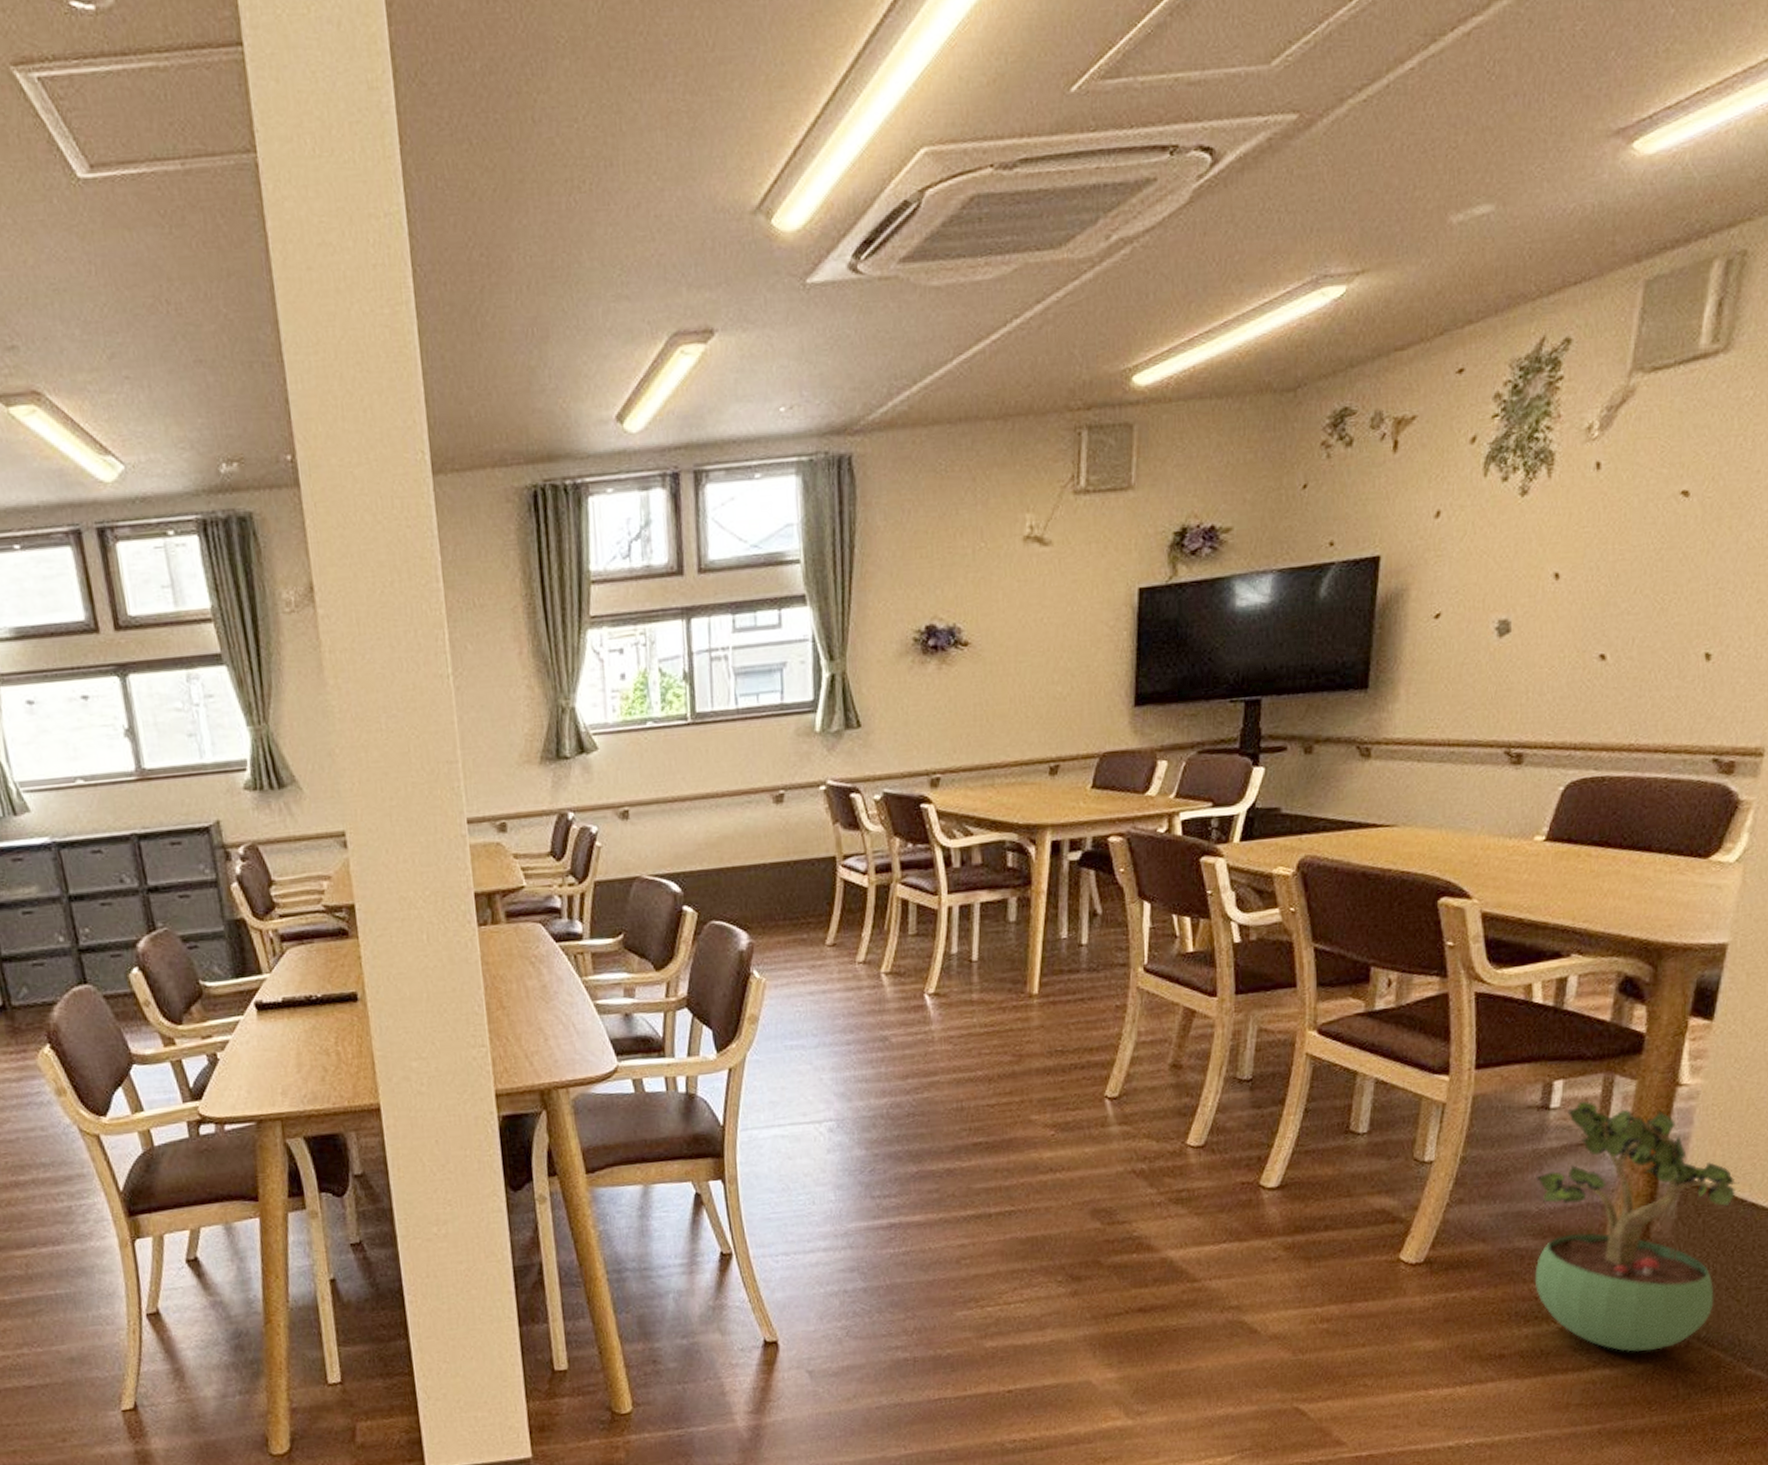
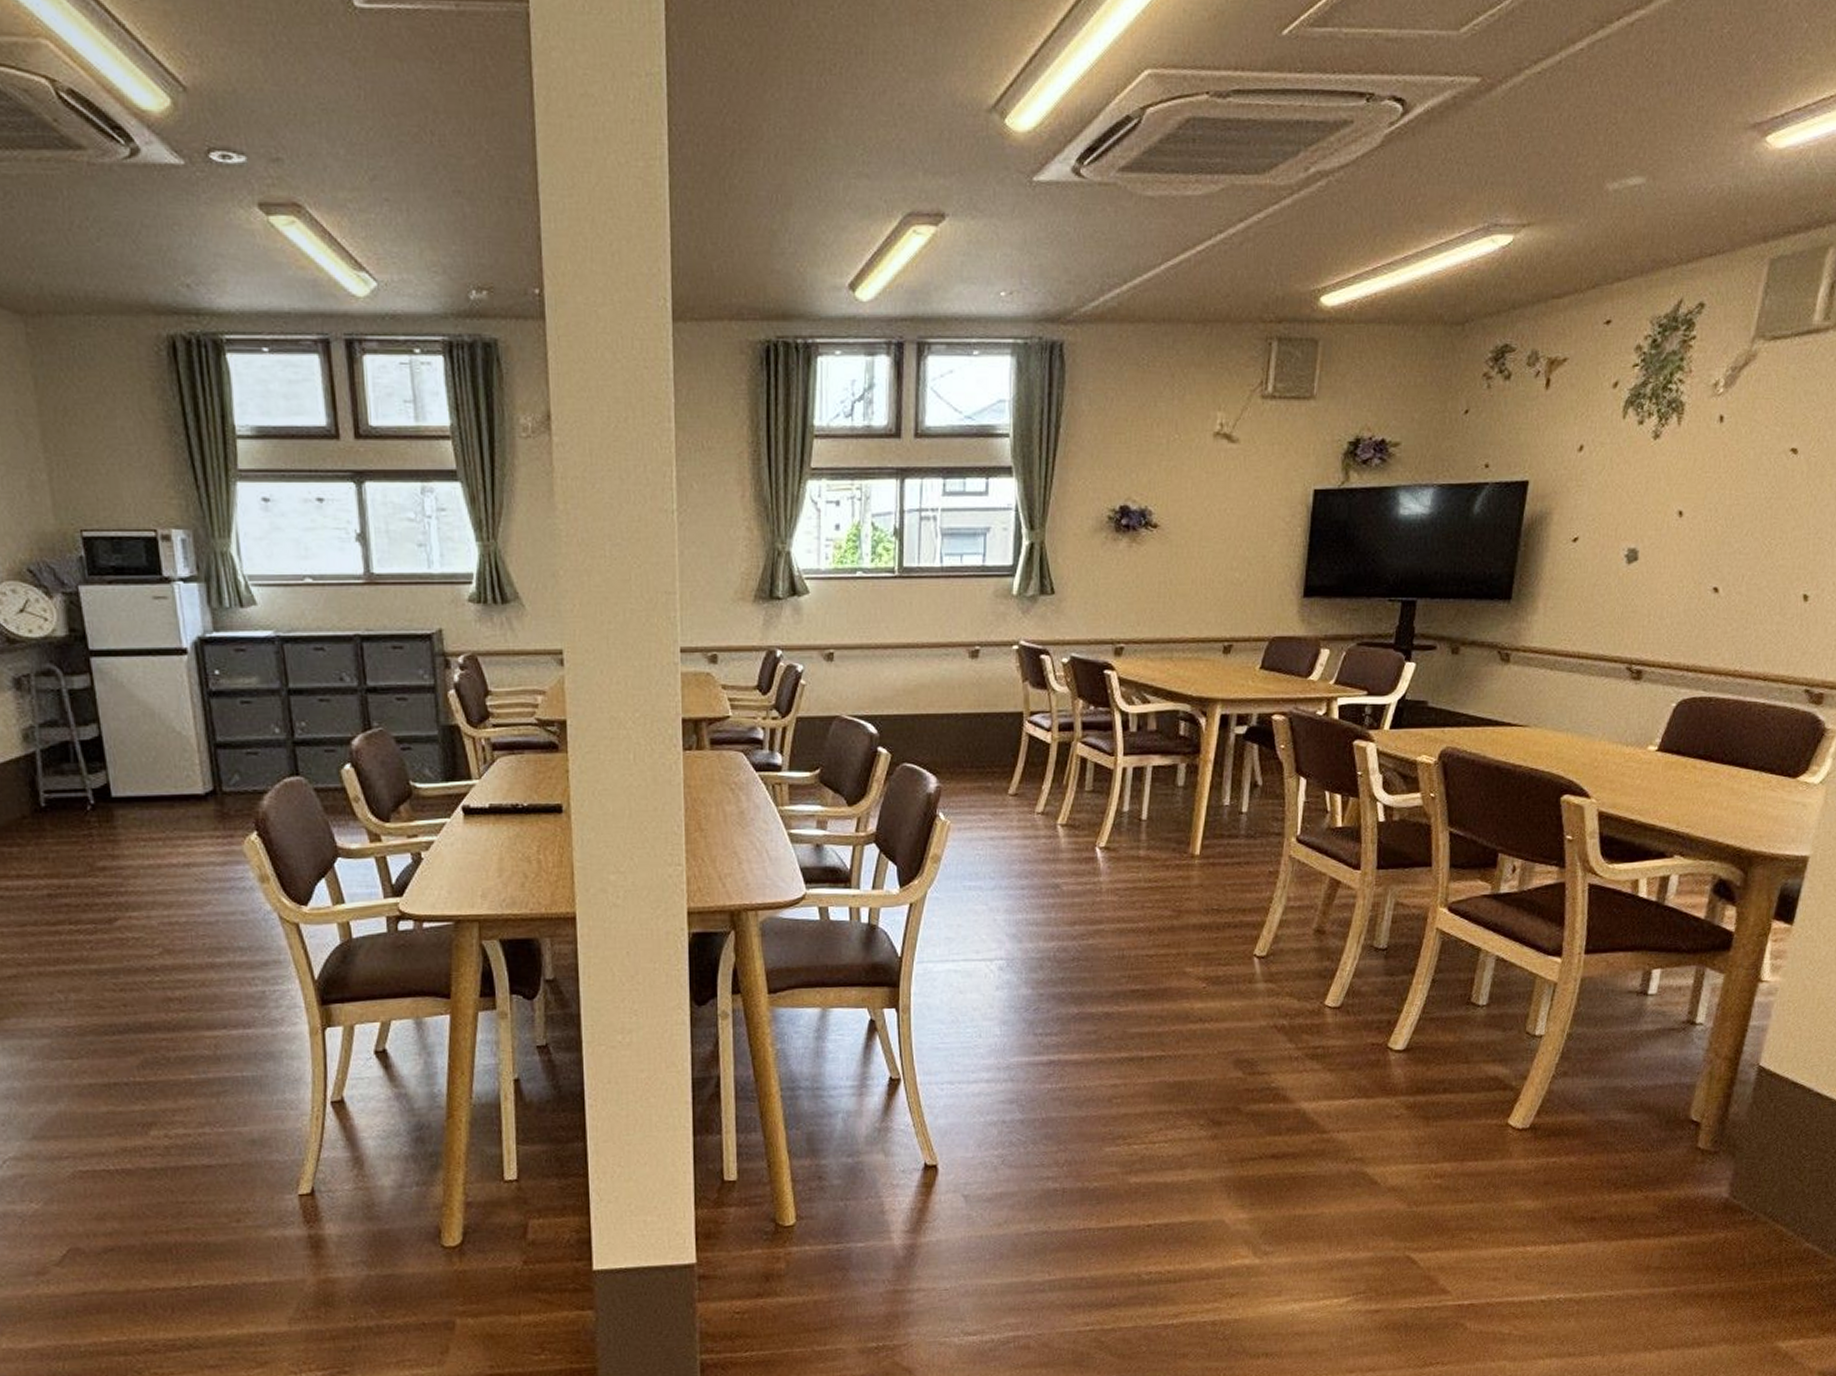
potted plant: present [1534,1101,1739,1352] -> none [1625,989,1808,1222]

